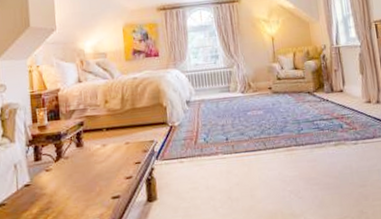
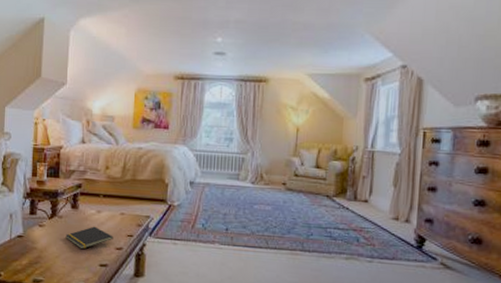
notepad: none [74,160,122,186] -> present [65,226,113,250]

